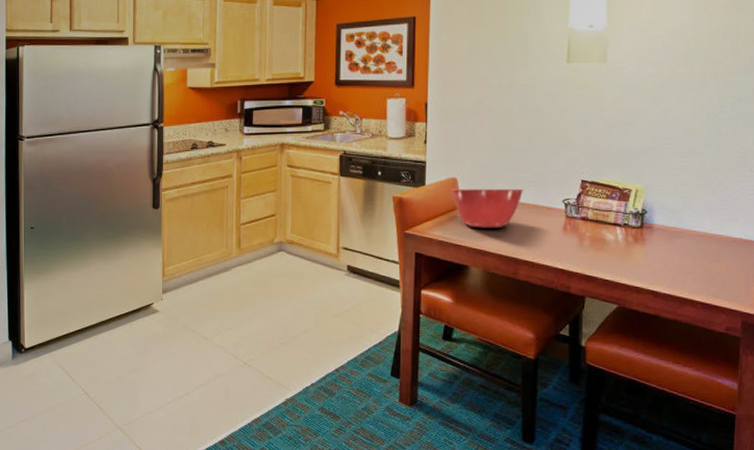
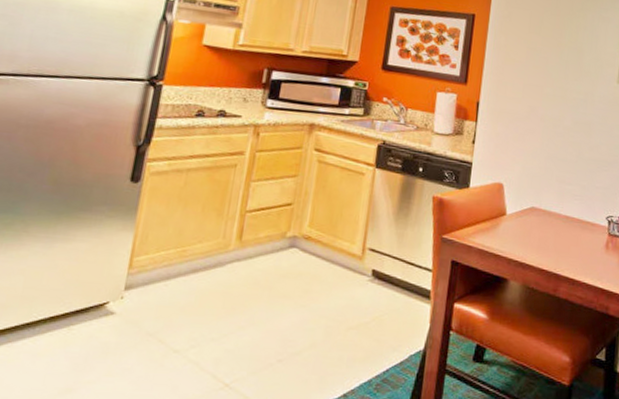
mixing bowl: present [451,188,523,228] -> none [496,195,569,241]

